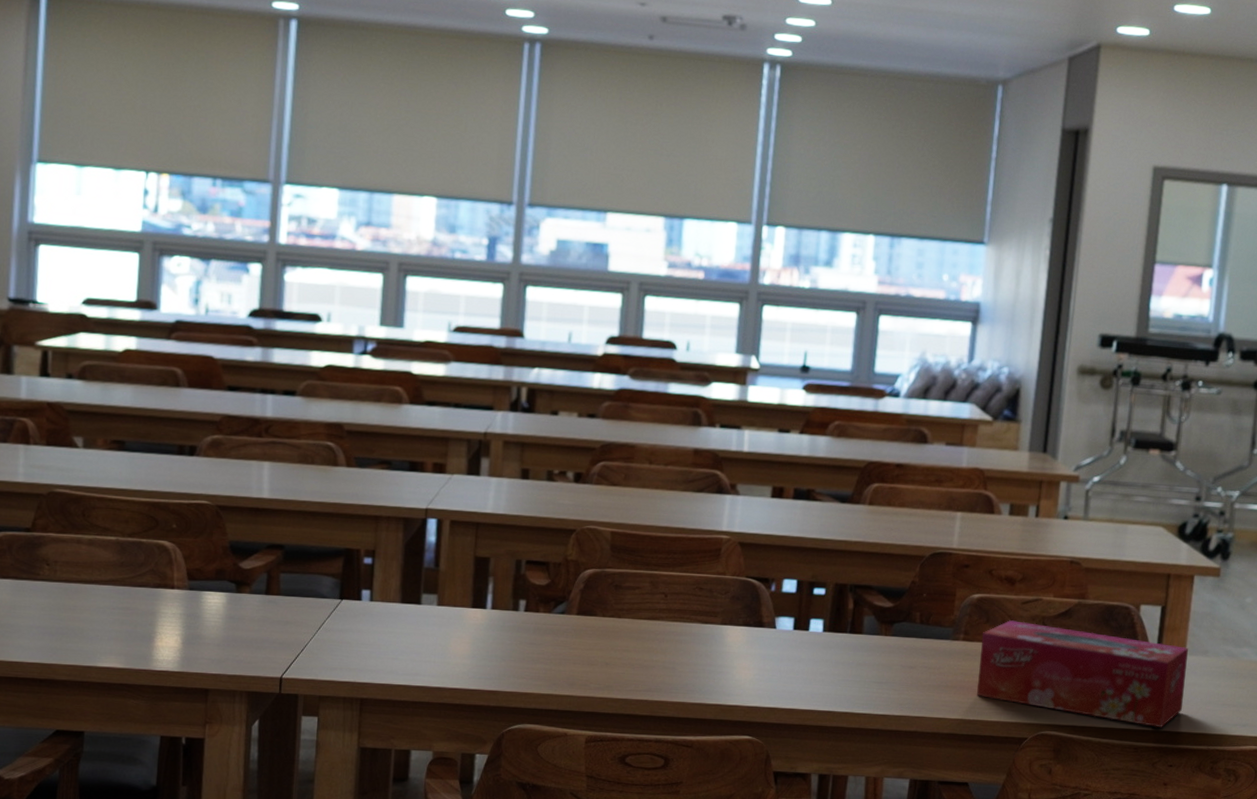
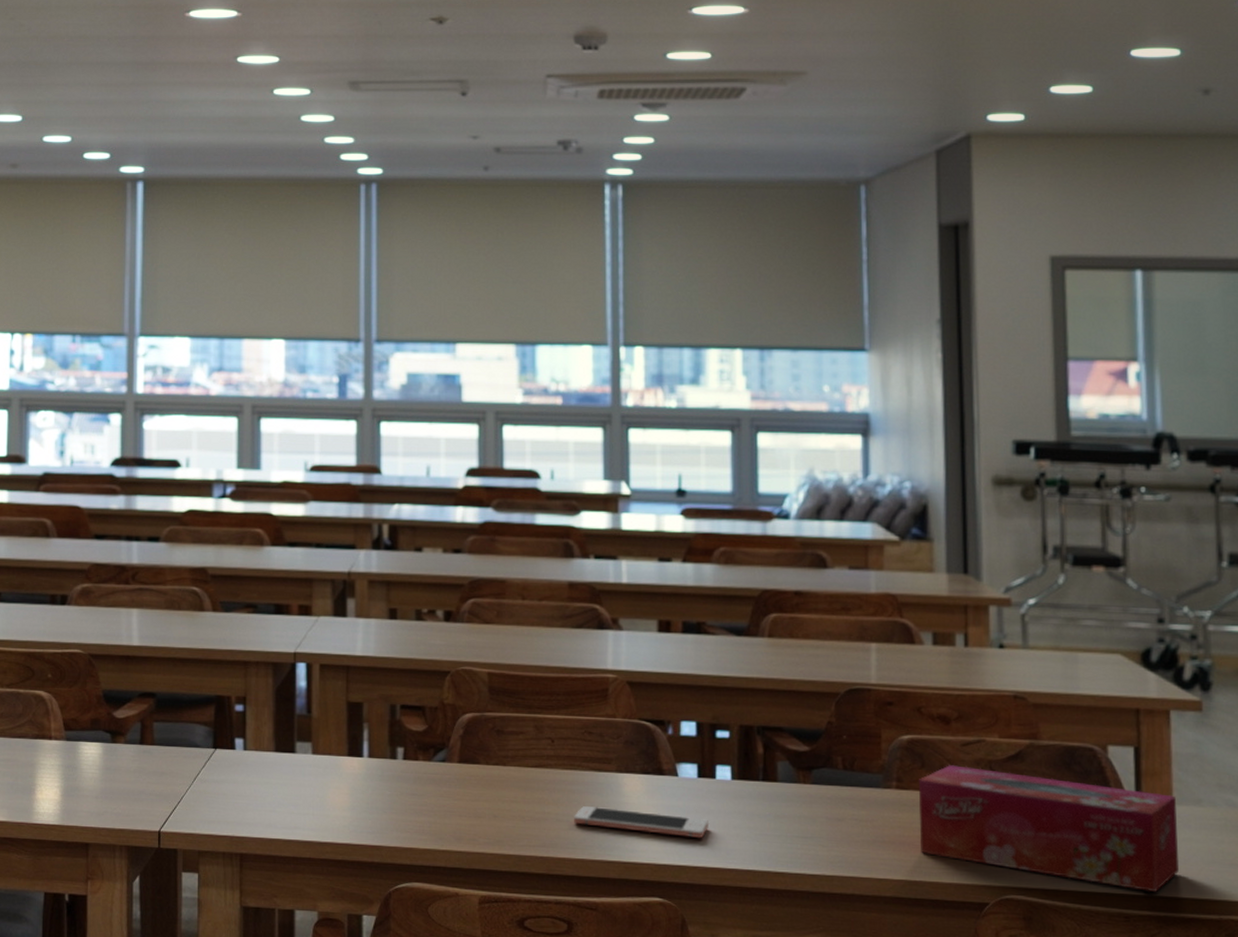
cell phone: none [679,655,800,684] -> present [574,806,710,839]

